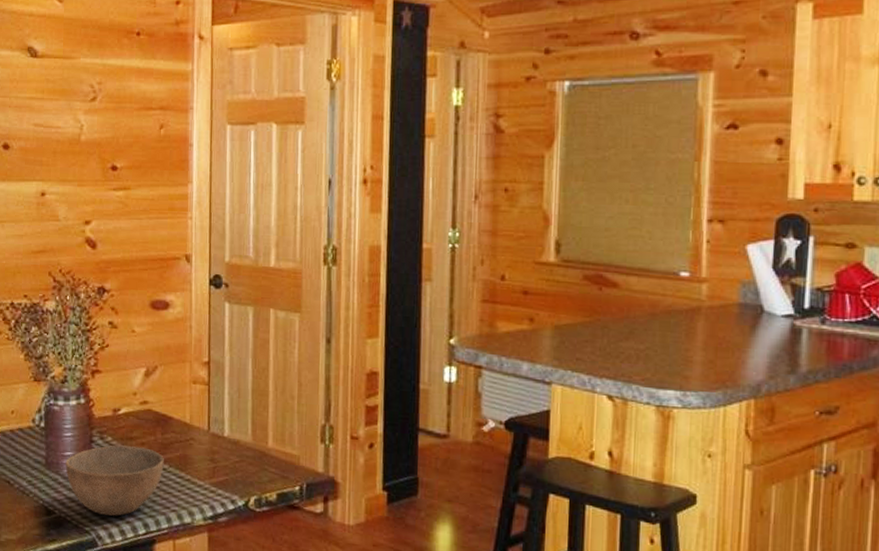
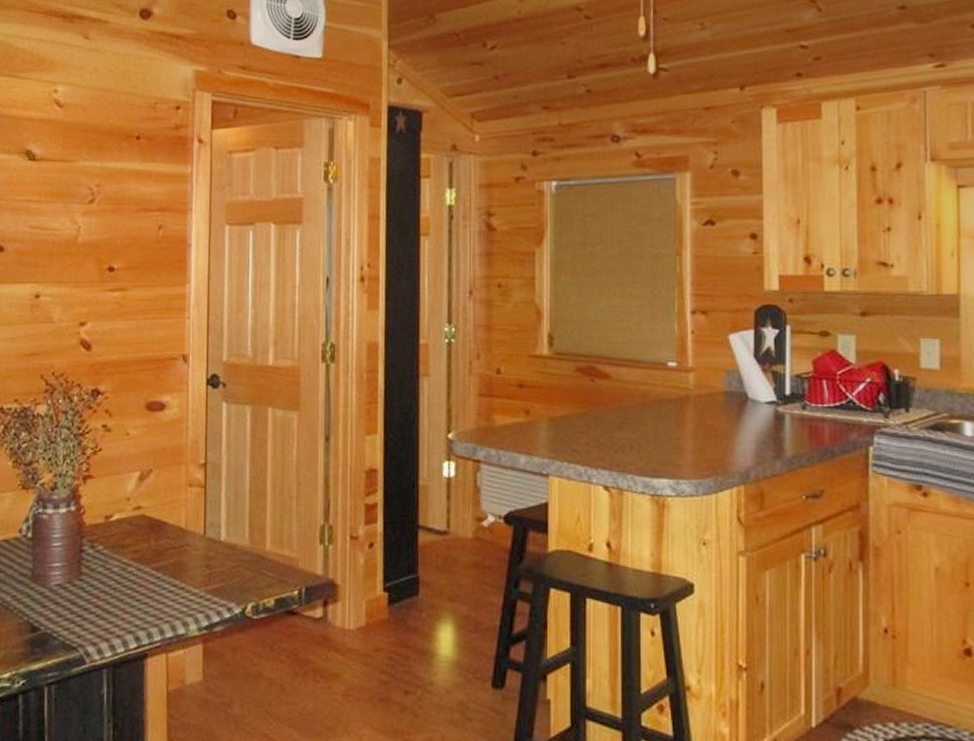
bowl: present [65,445,164,516] -> none [53,553,158,630]

